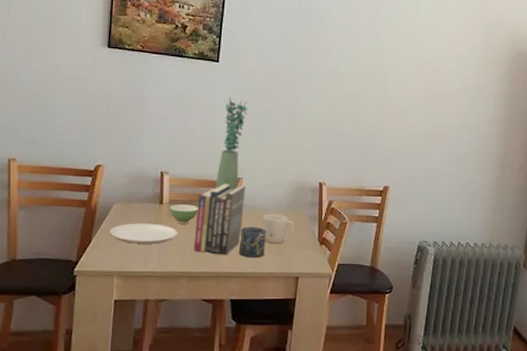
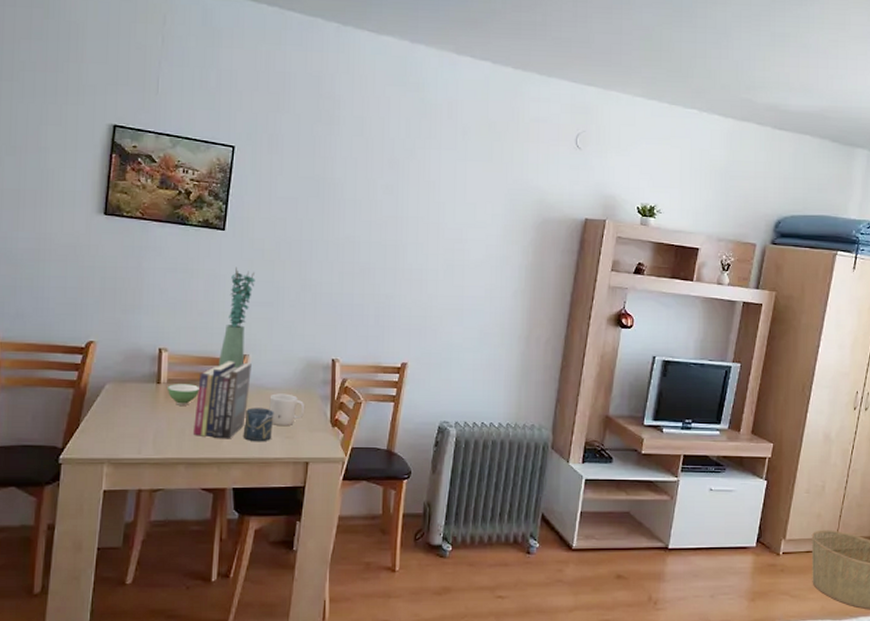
plate: present [109,223,178,244] -> none [99,405,177,428]

